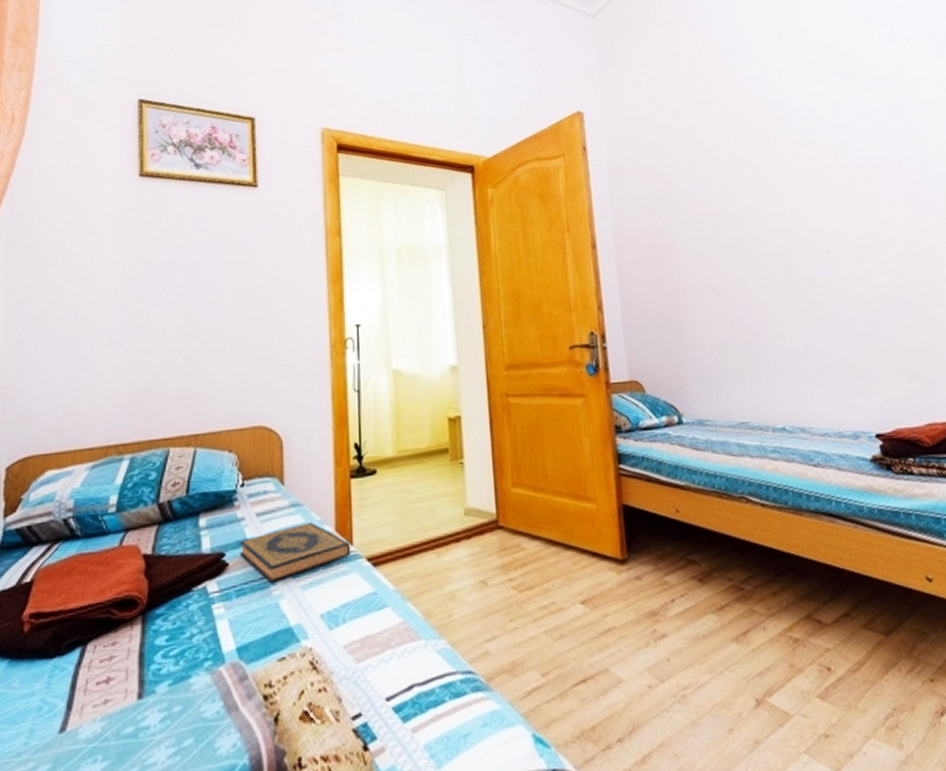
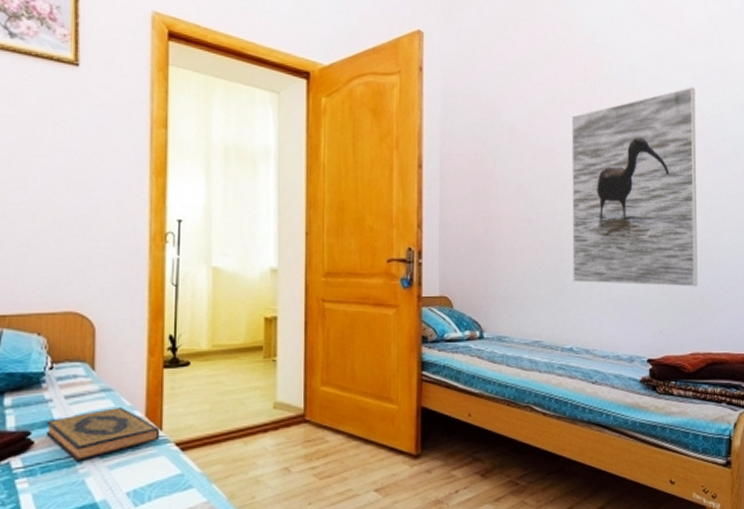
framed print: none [749,131,923,354] -> present [571,87,698,287]

